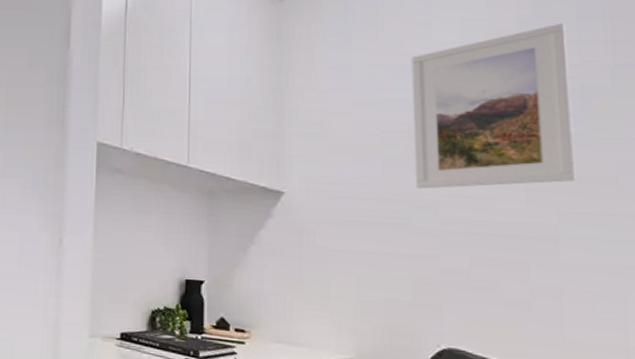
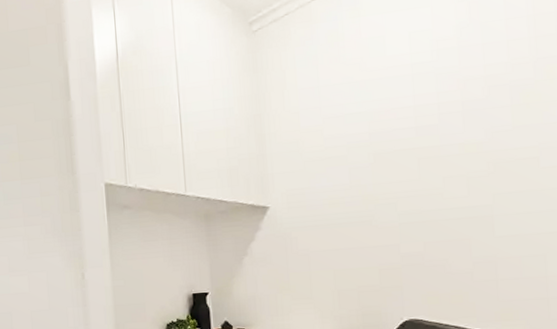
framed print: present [411,22,577,189] -> none [369,25,507,189]

